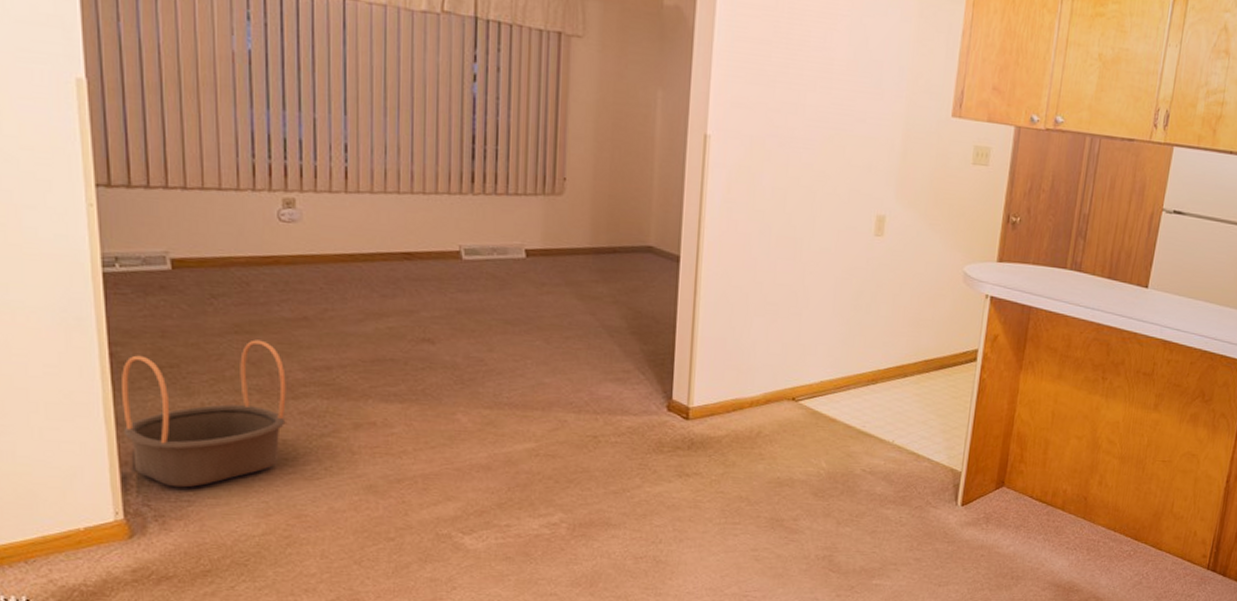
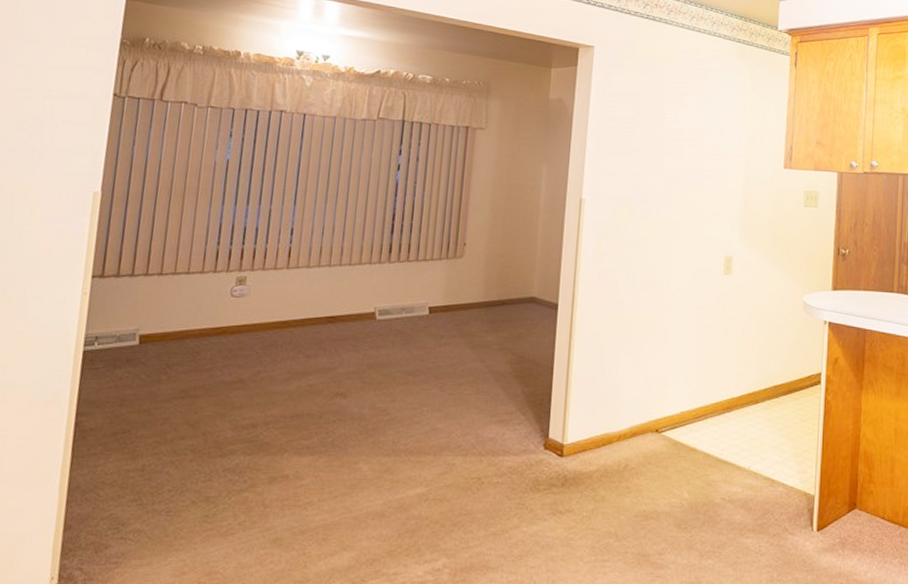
basket: present [122,339,286,488] -> none [72,403,218,549]

